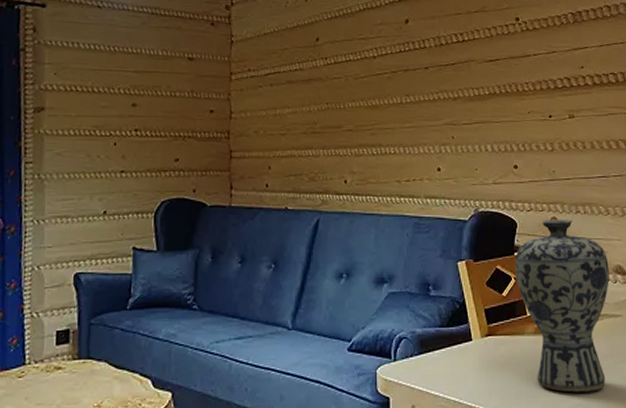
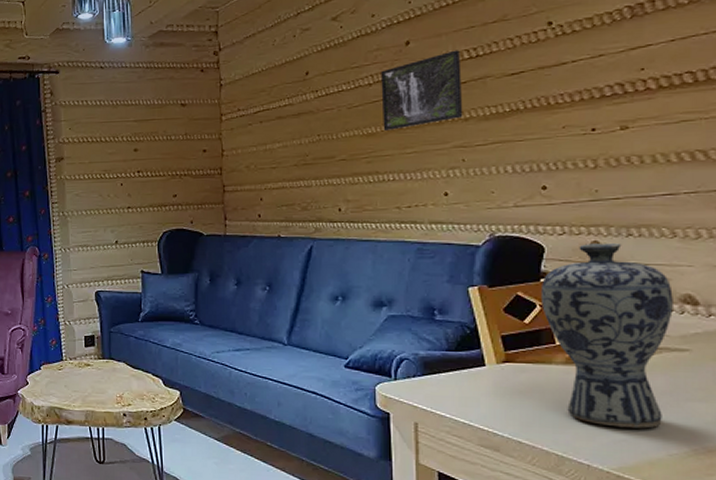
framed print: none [384,33,453,104] -> present [381,50,463,130]

